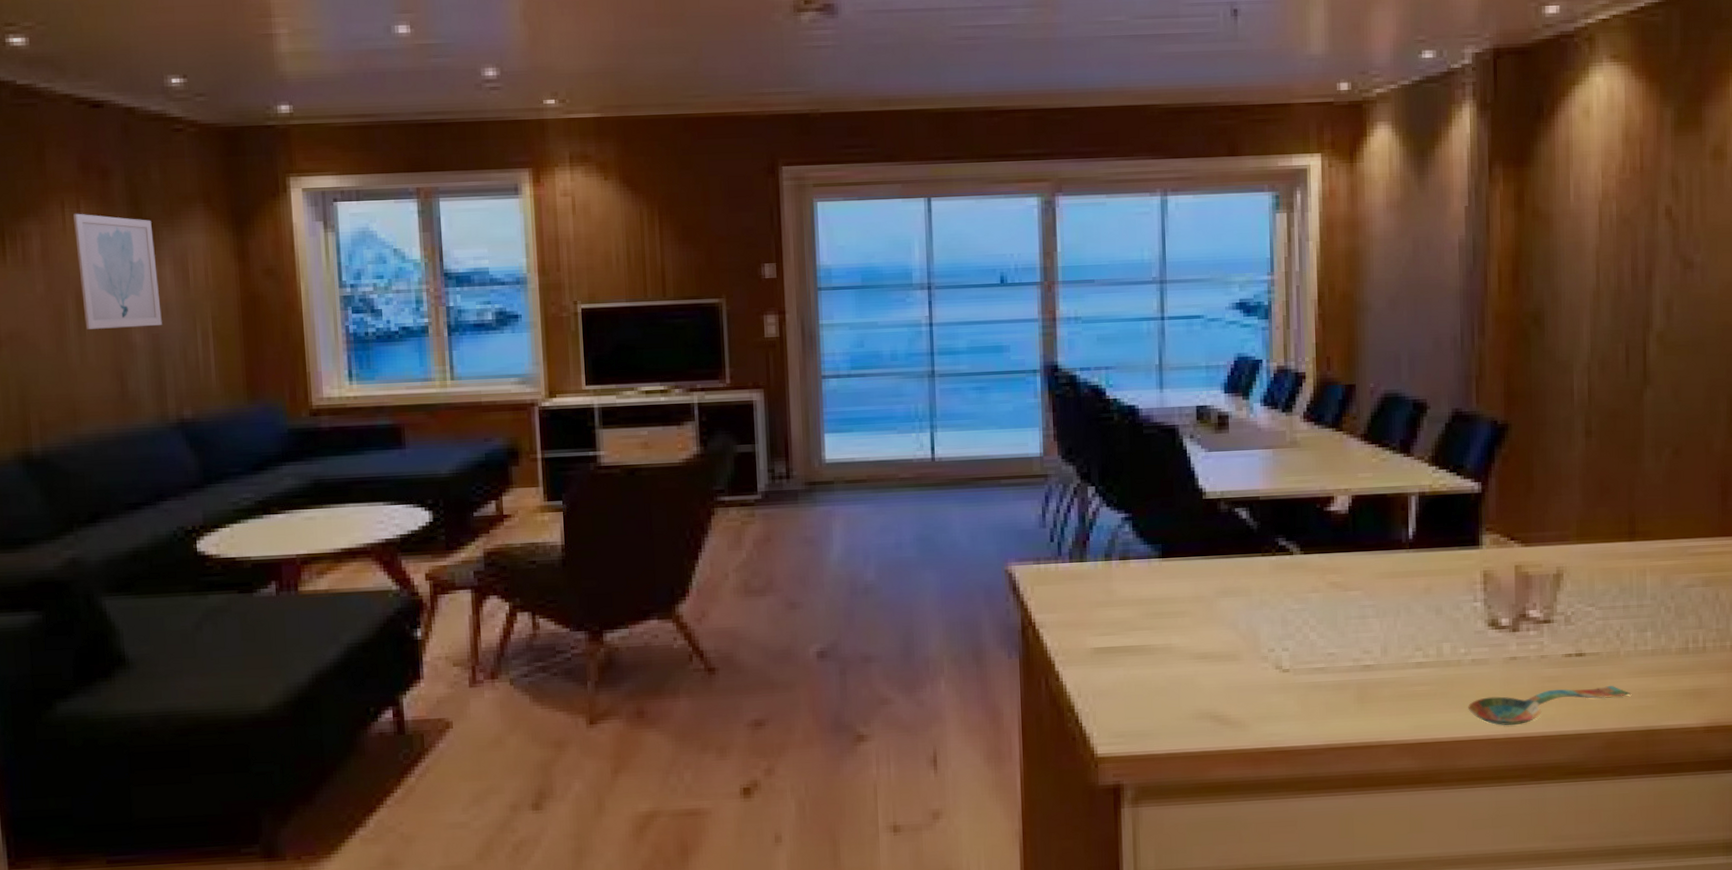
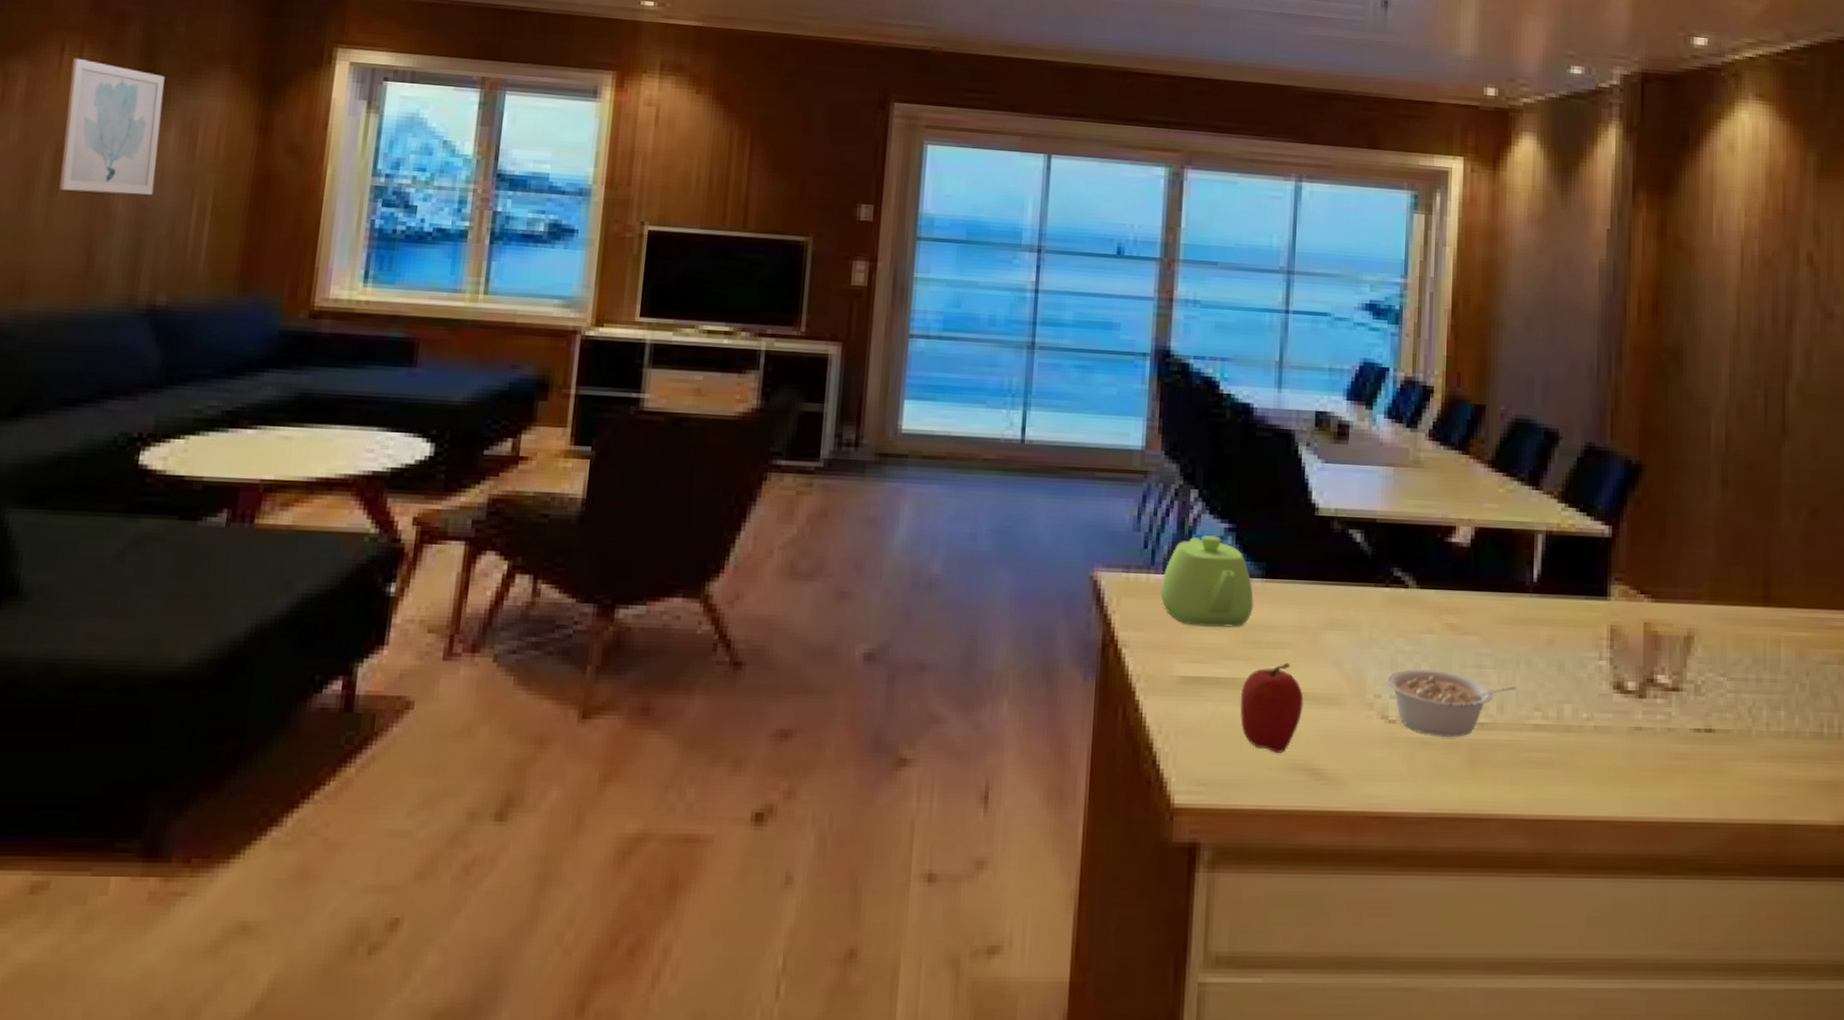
teapot: none [1069,525,1154,605] -> present [1160,535,1254,628]
fruit: none [1148,628,1205,705] -> present [1239,663,1304,753]
legume: none [1278,622,1398,680] -> present [1386,668,1517,737]
spoon: present [1468,685,1631,726] -> none [1588,768,1762,807]

